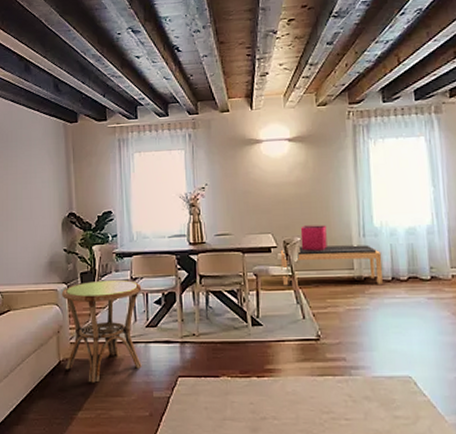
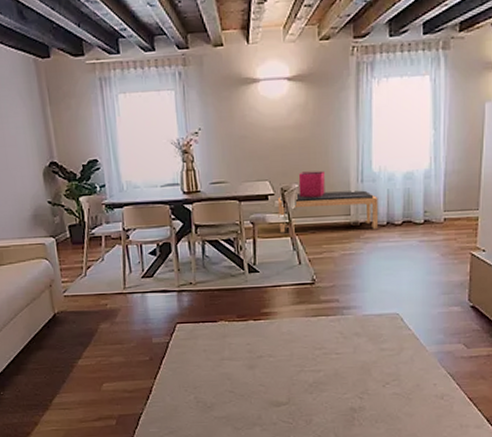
side table: present [61,279,142,383] -> none [49,231,139,333]

